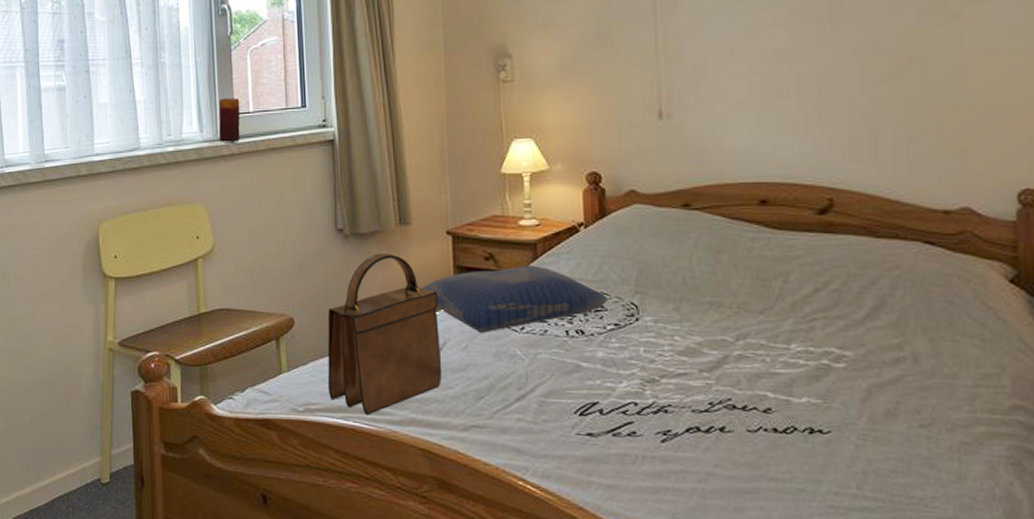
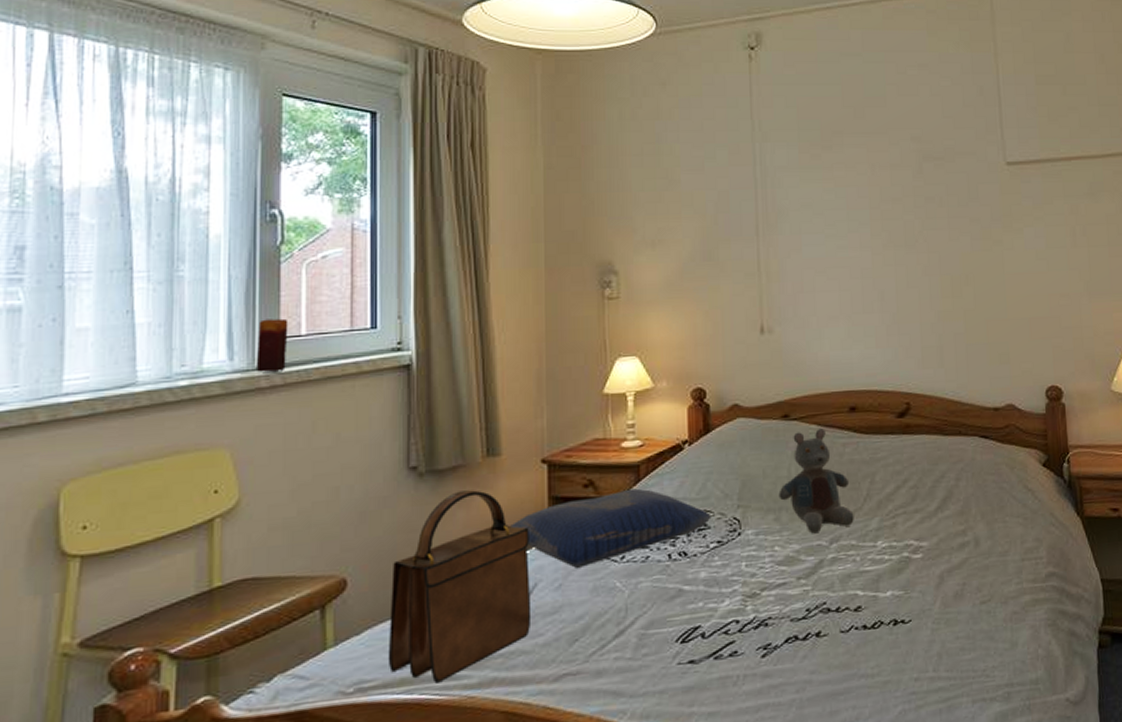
stuffed animal: none [679,221,764,328] -> present [778,429,854,534]

